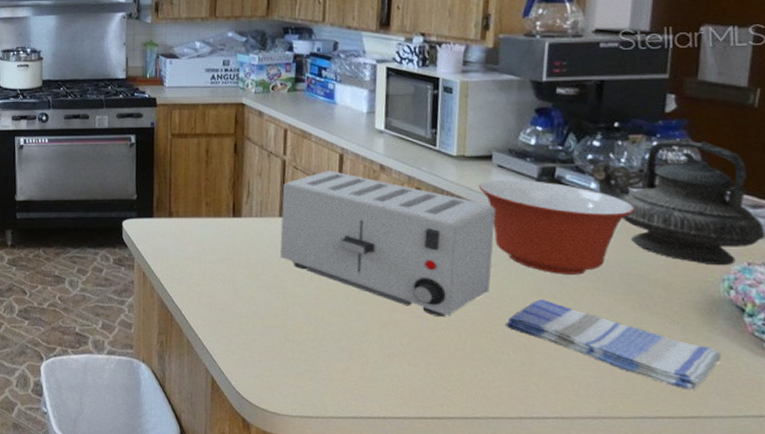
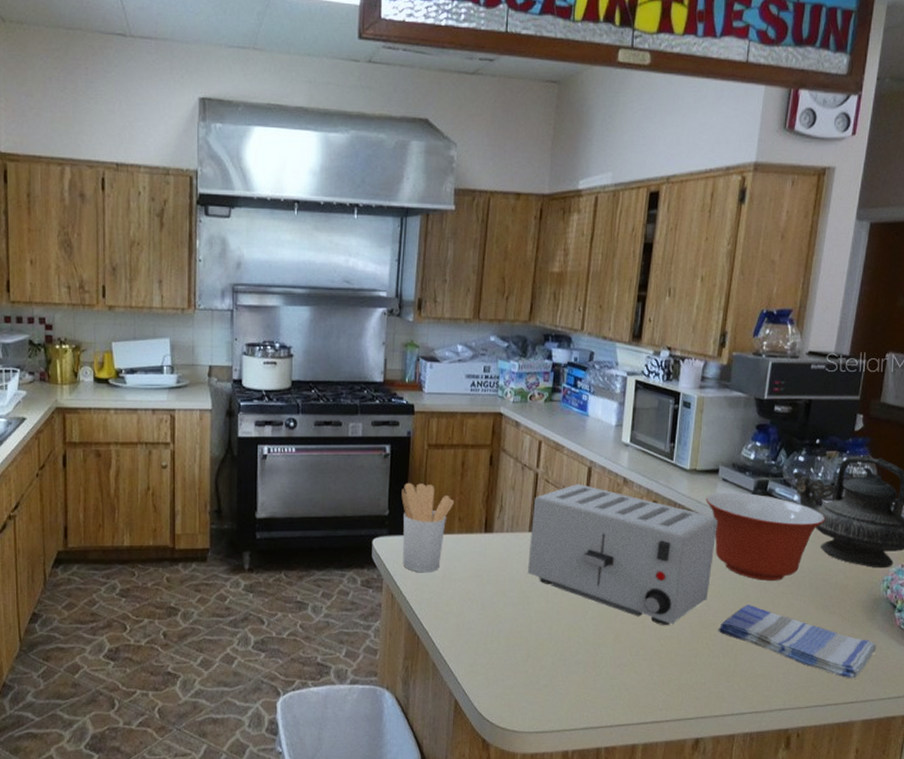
utensil holder: none [148,169,200,254] -> present [401,482,454,573]

